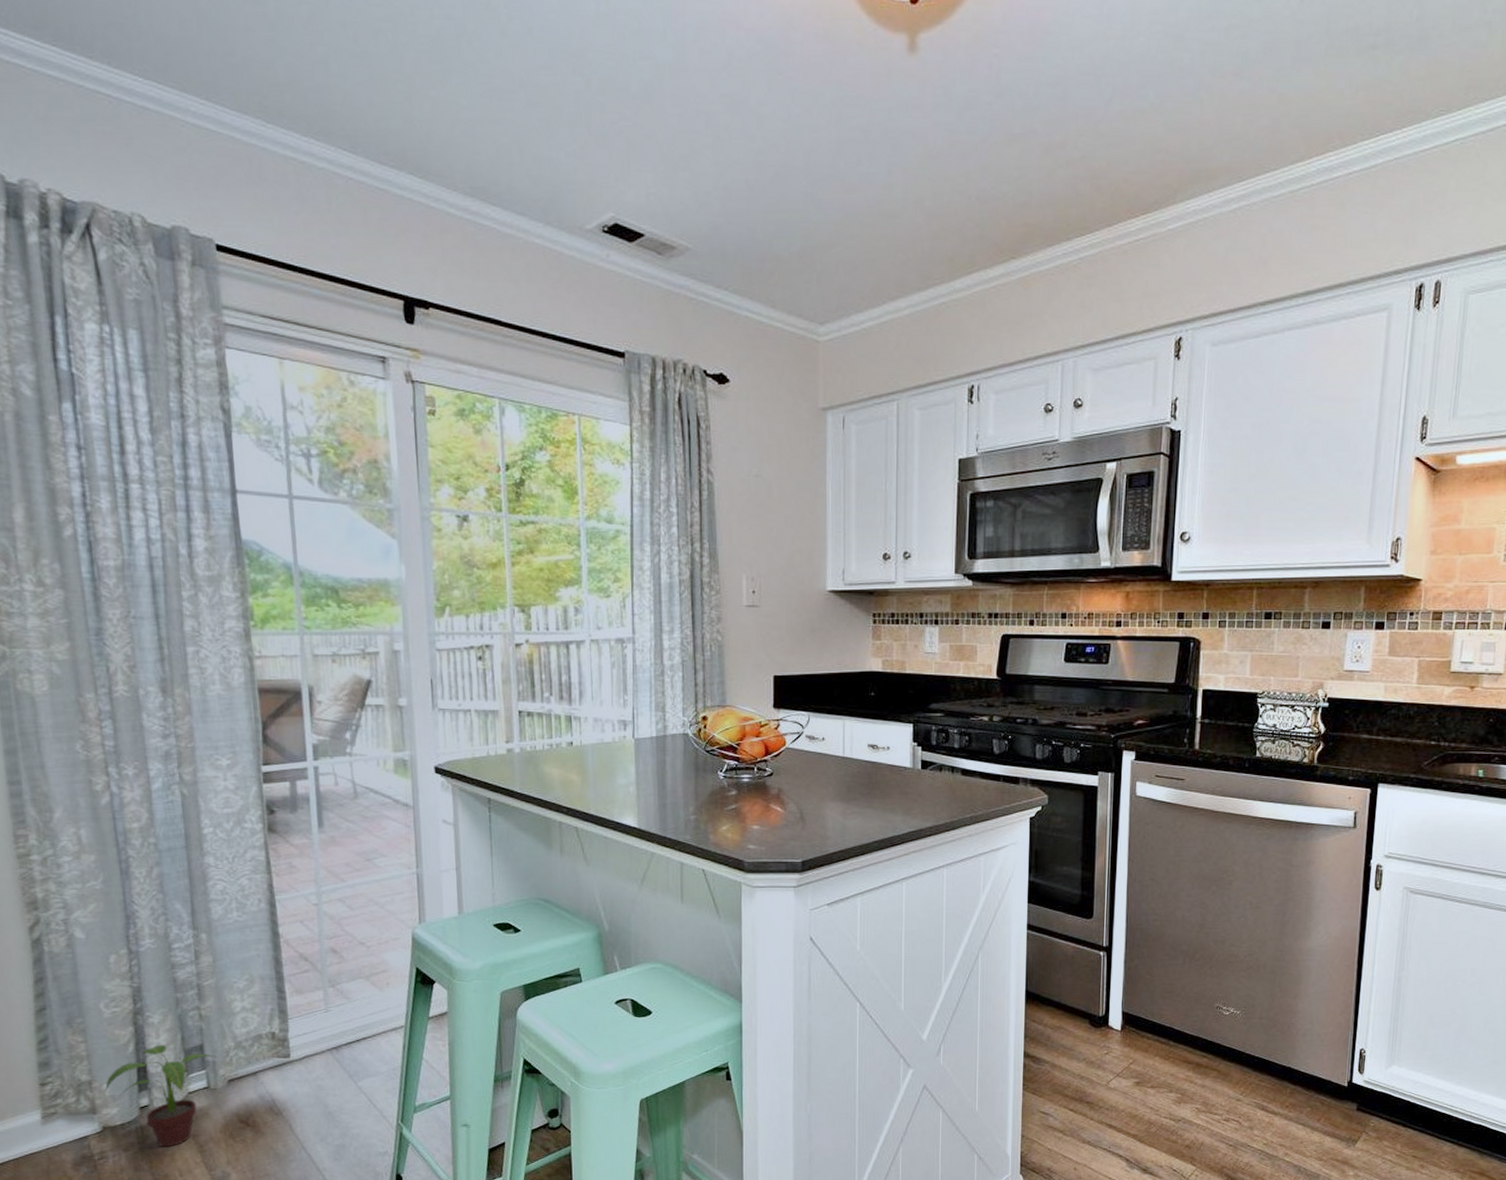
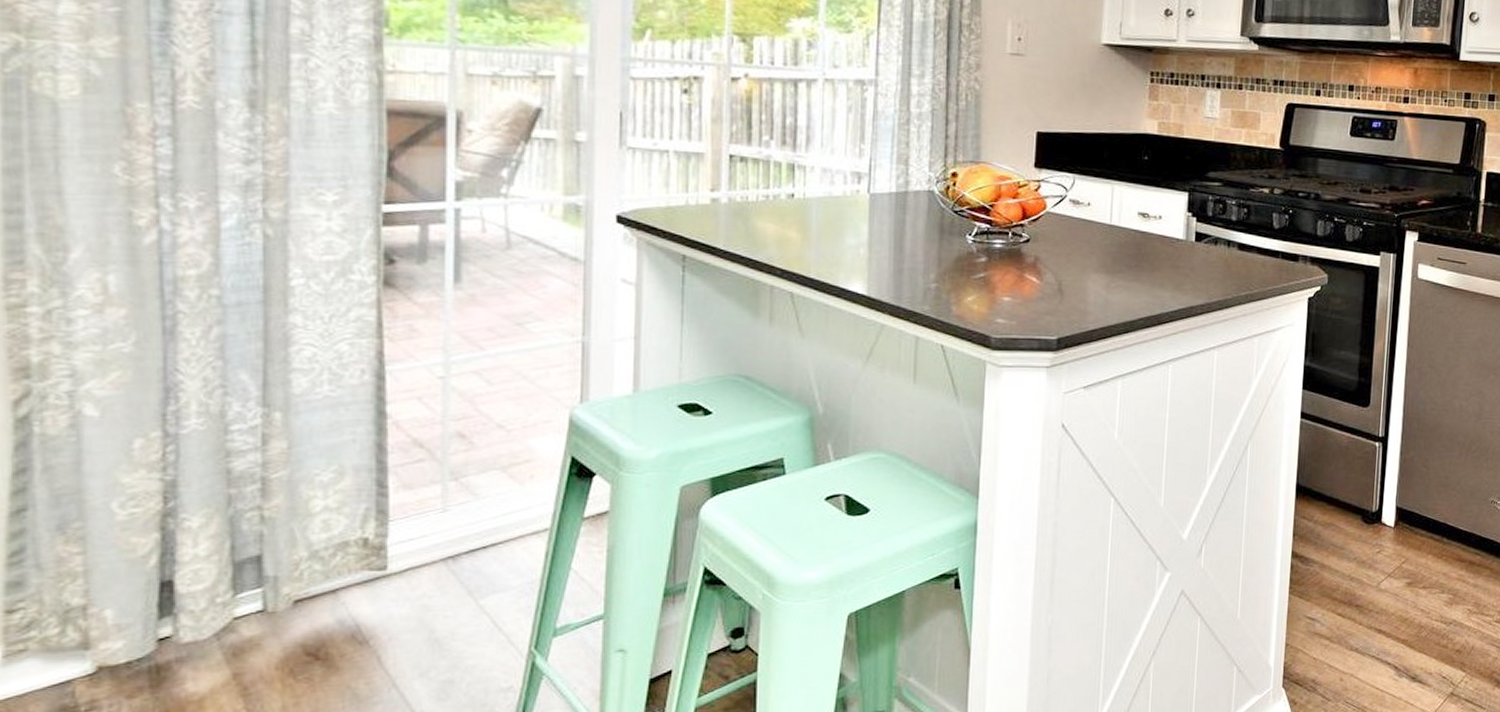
potted plant: present [104,1044,216,1147] -> none [106,555,279,691]

